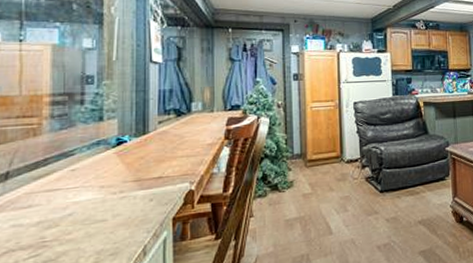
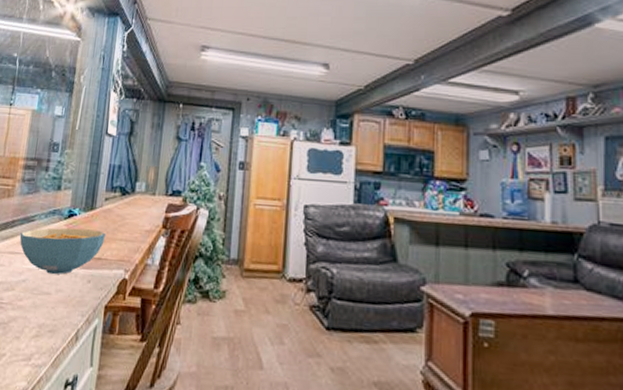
cereal bowl: none [57,152,163,202] -> present [20,228,105,275]

